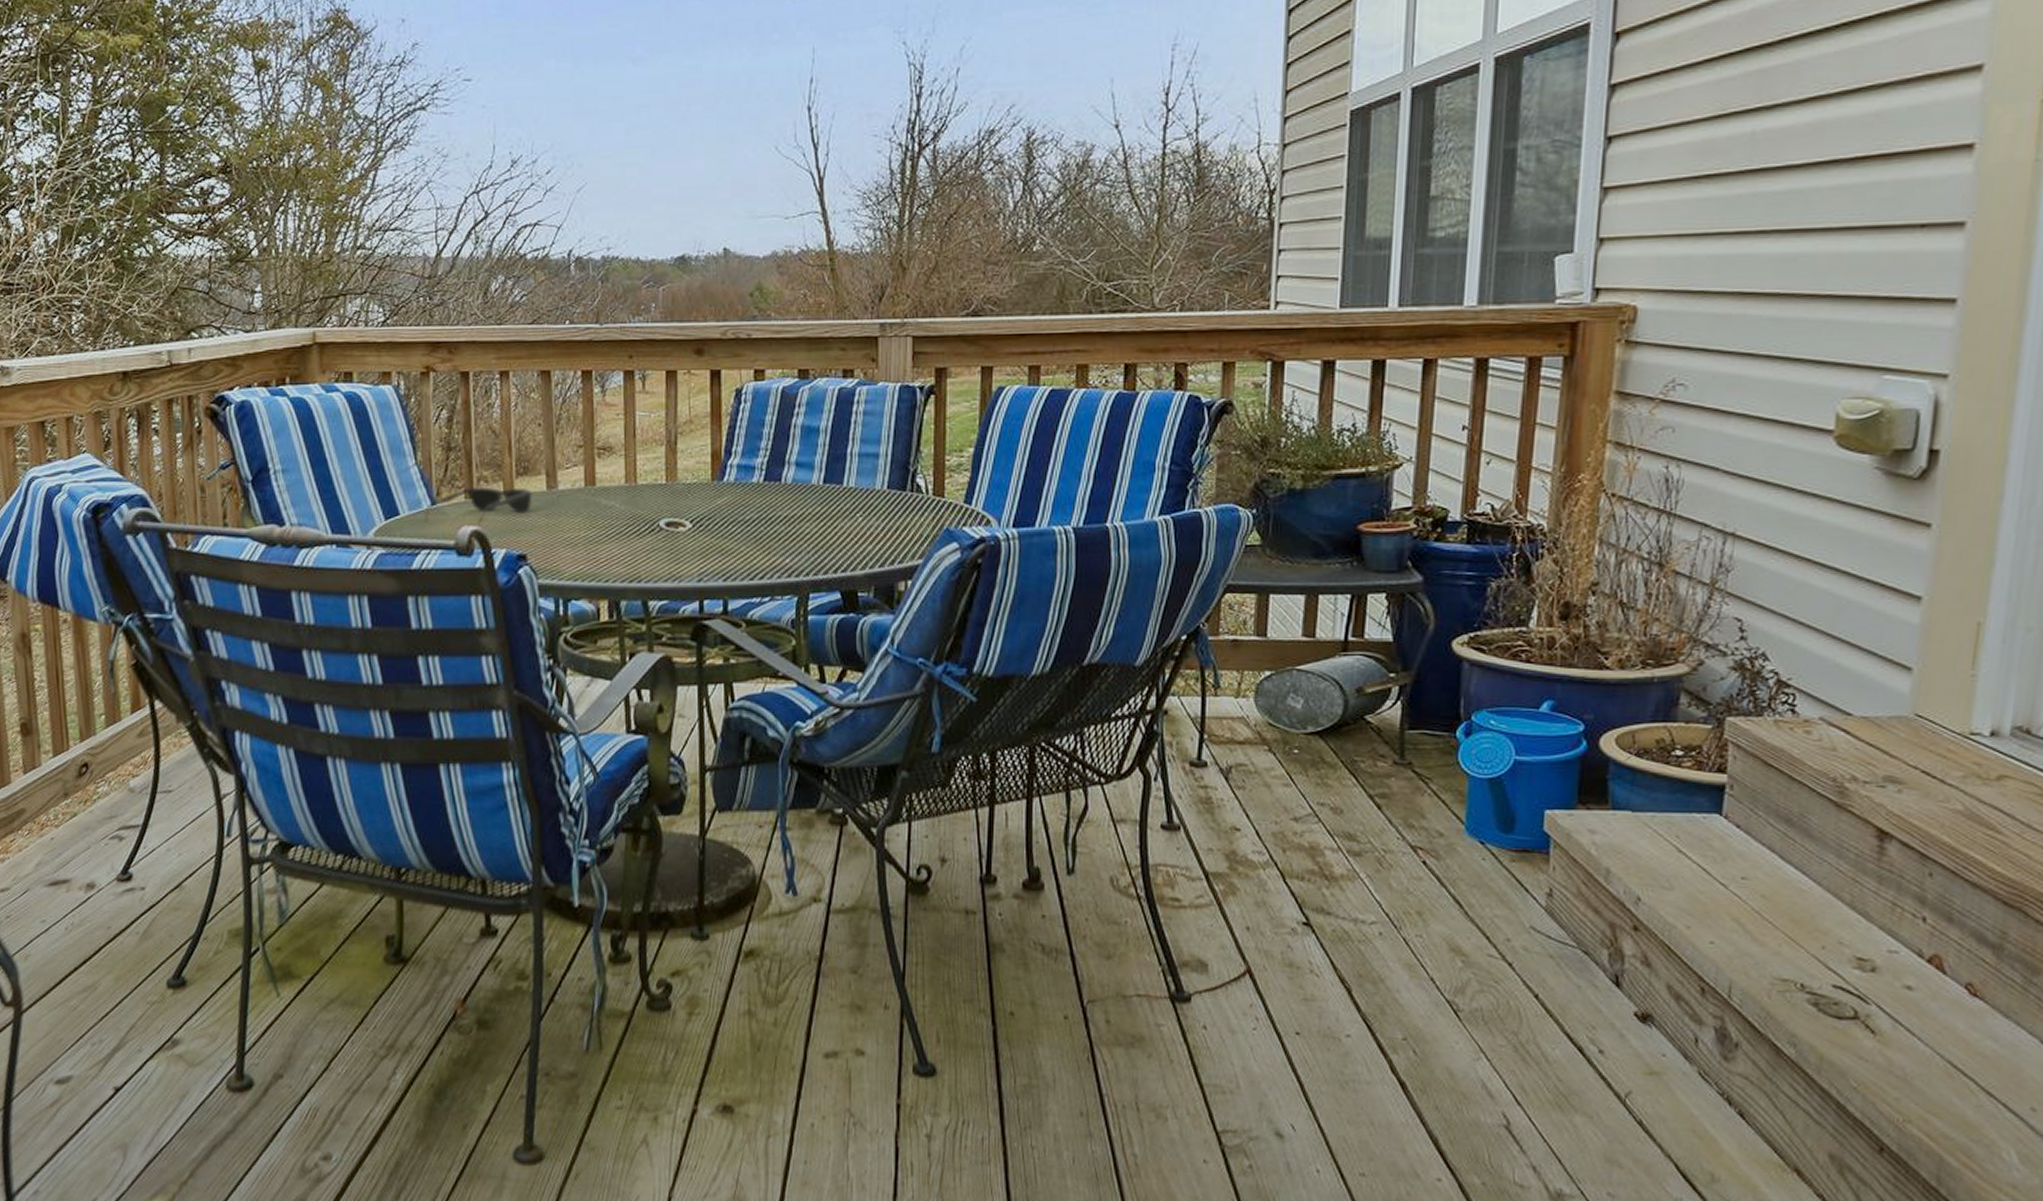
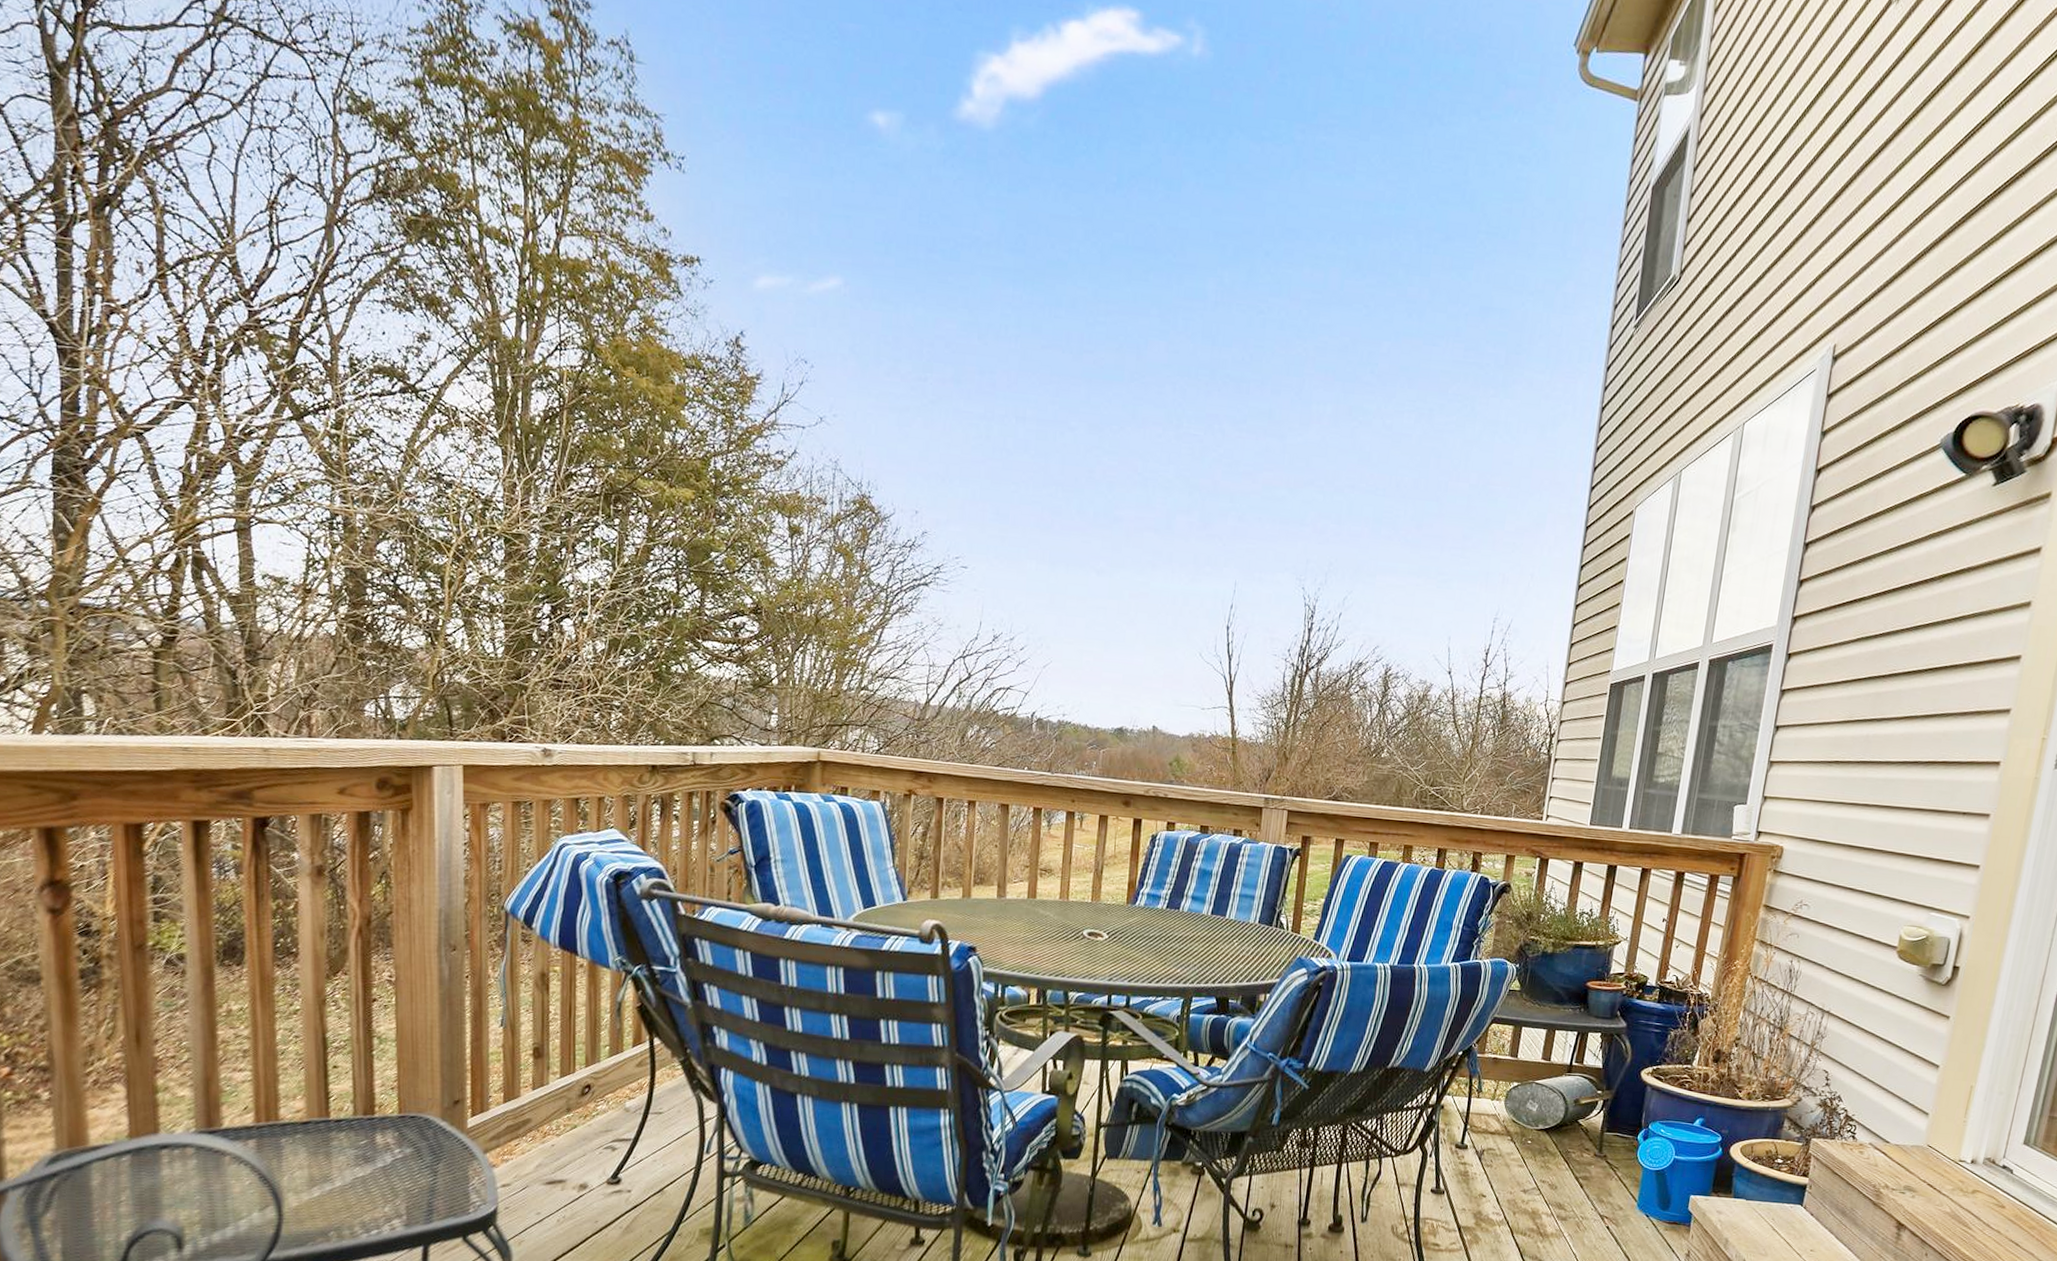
sunglasses: present [423,486,533,525] -> none [895,889,985,920]

